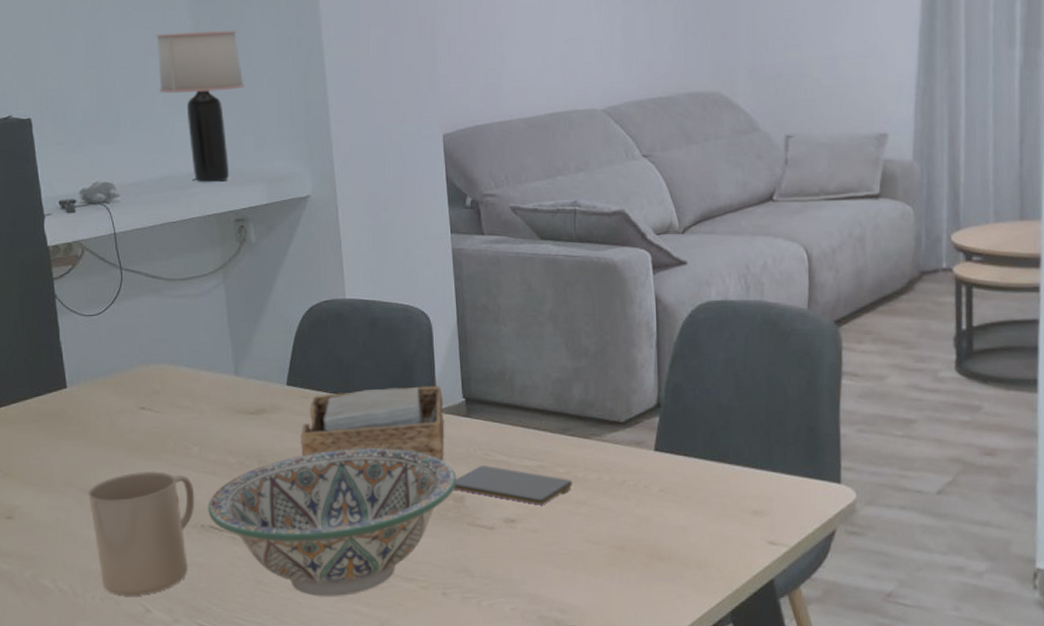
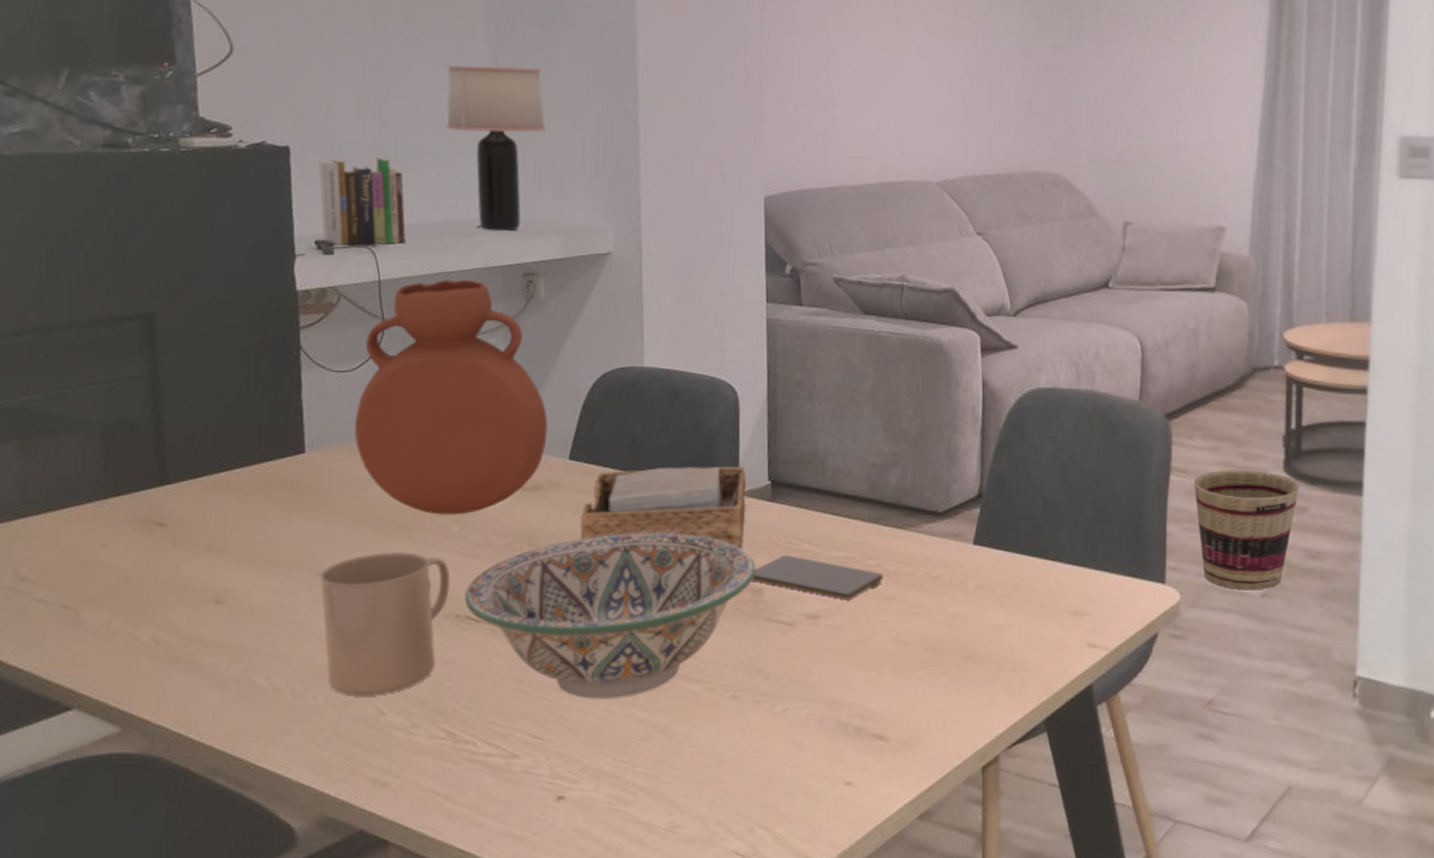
books: none [56,122,133,204] -> present [319,157,406,245]
vase: none [105,227,267,438] -> present [354,279,548,515]
basket: none [865,371,973,488] -> present [1193,469,1300,590]

